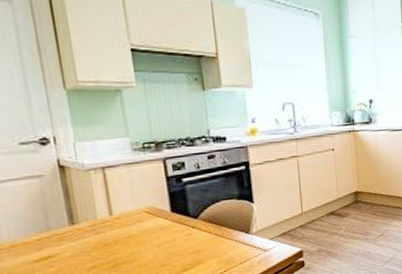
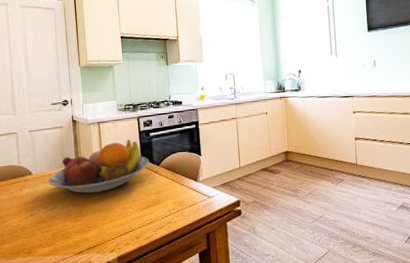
fruit bowl: none [23,187,183,264] -> present [48,139,149,194]

